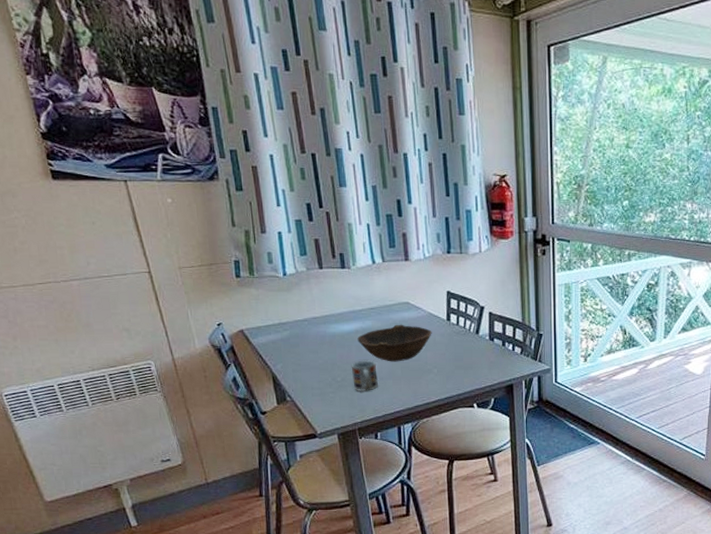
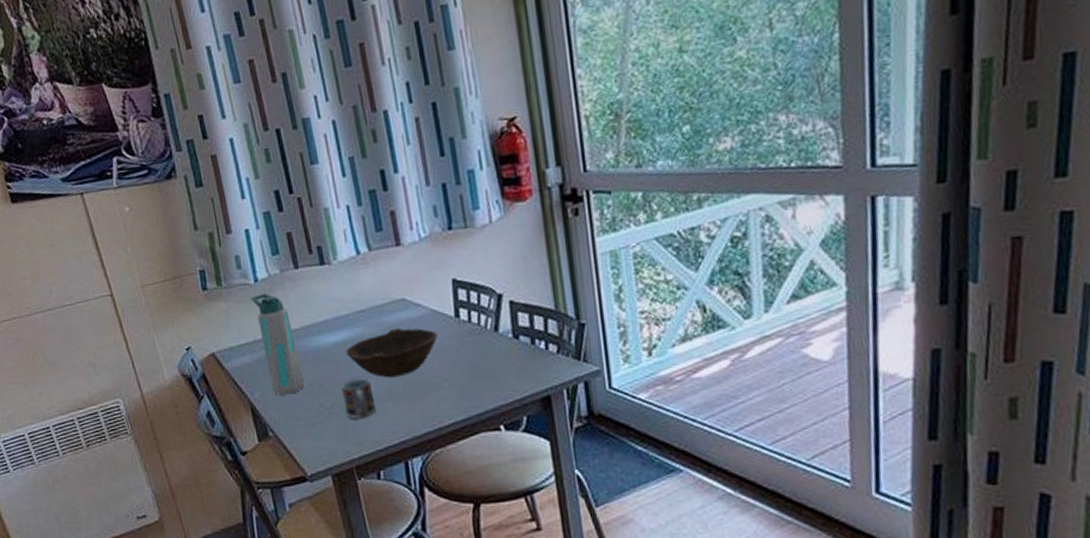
water bottle: none [280,286,321,369] -> present [251,293,305,395]

